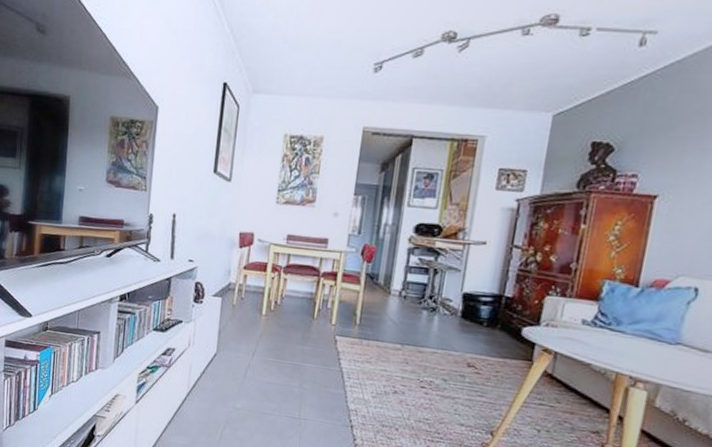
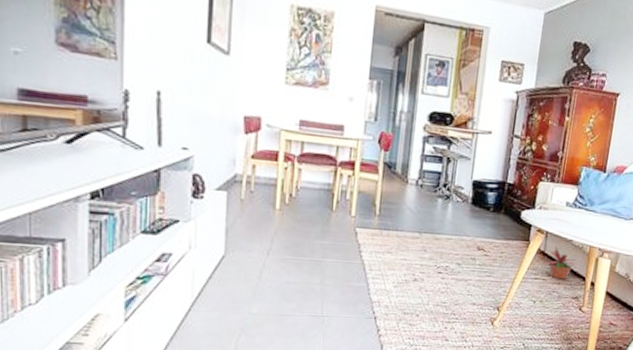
potted plant: none [550,370,597,410] -> present [542,246,577,280]

